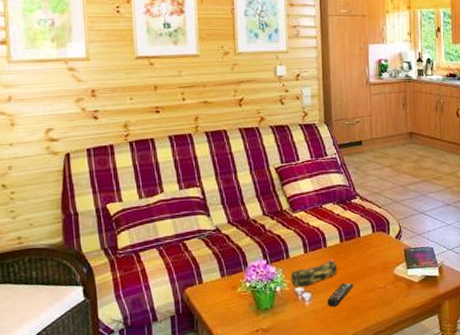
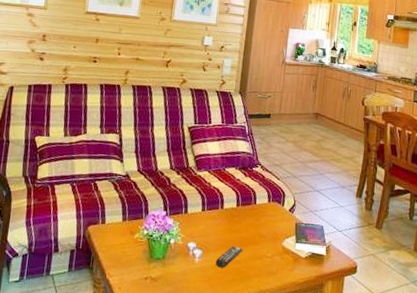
pencil case: present [290,259,338,288] -> none [185,221,231,244]

